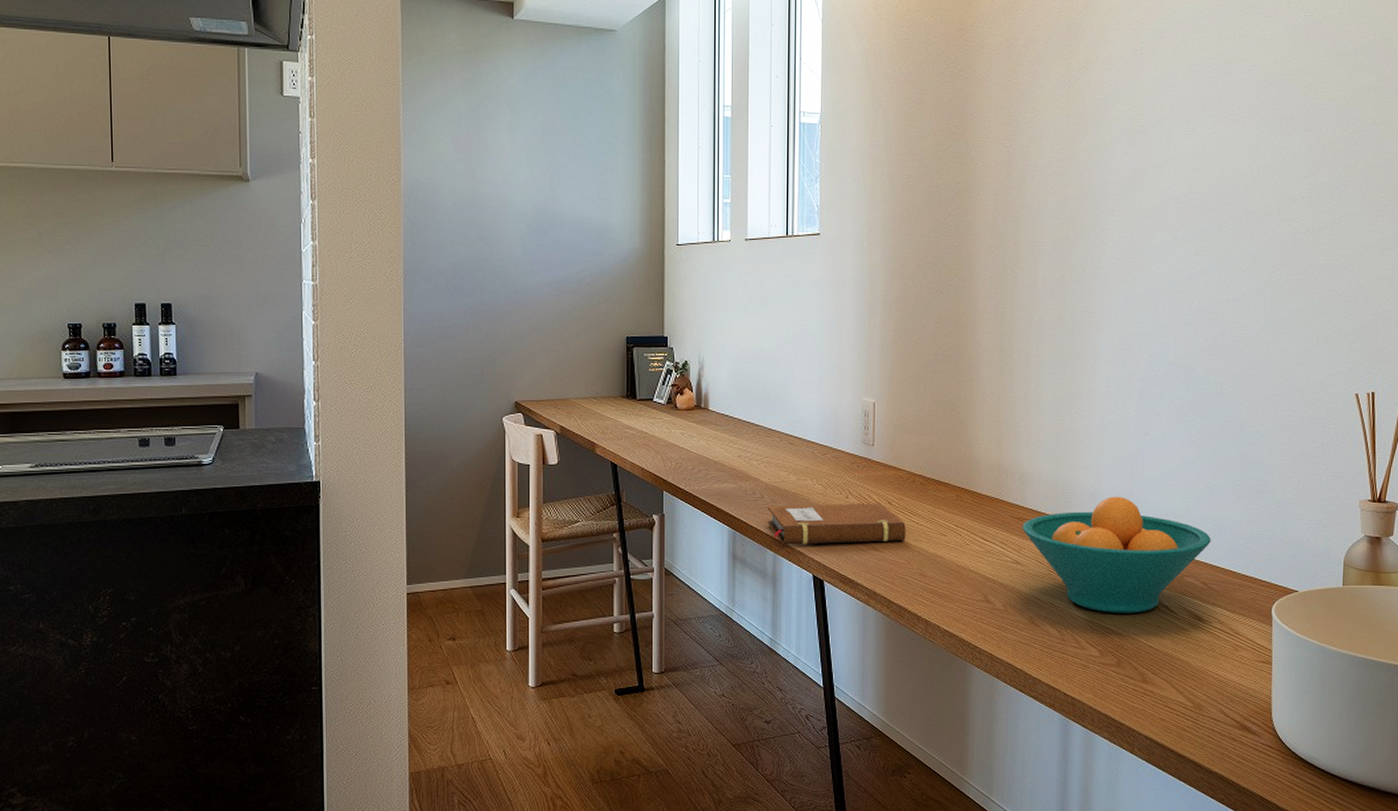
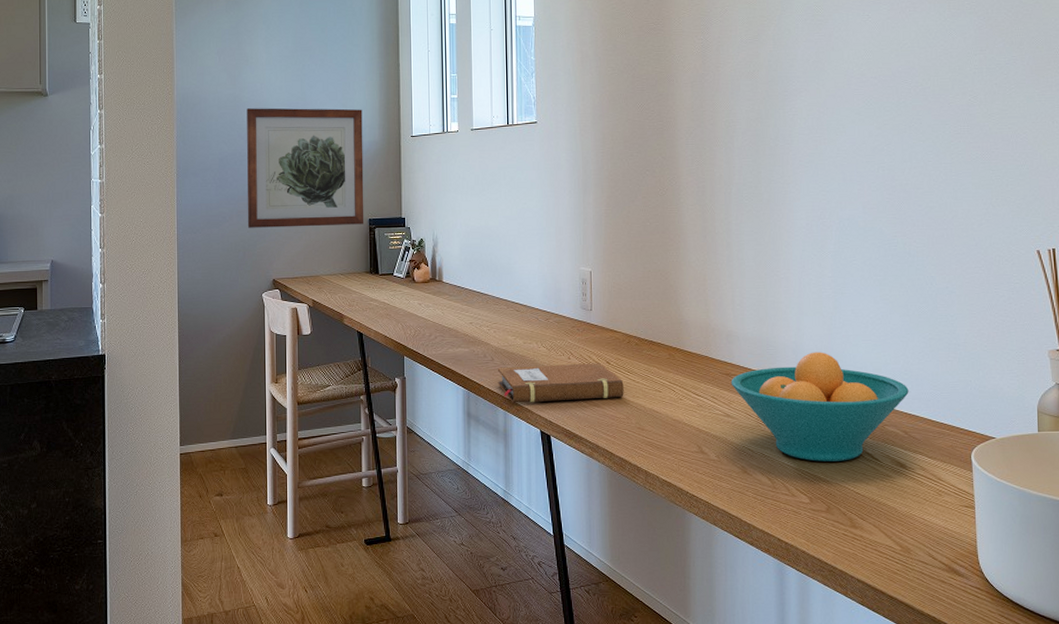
wall art: none [486,205,621,344] -> present [247,108,364,228]

